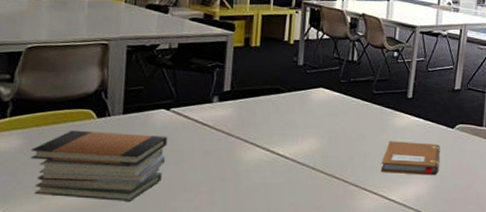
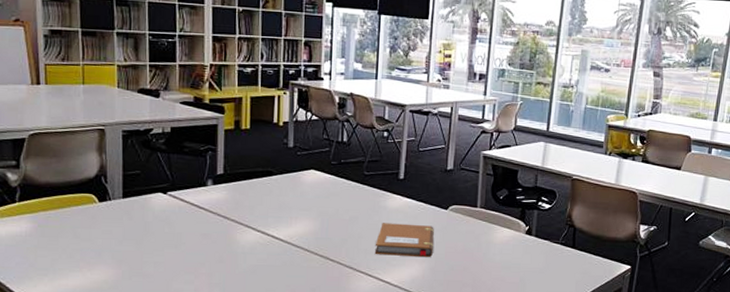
book stack: present [30,130,168,201] -> none [40,214,167,283]

